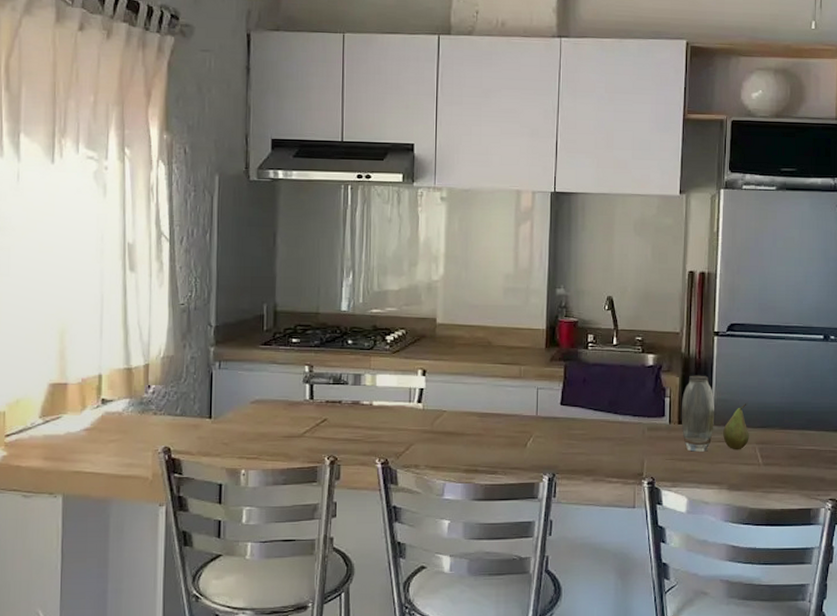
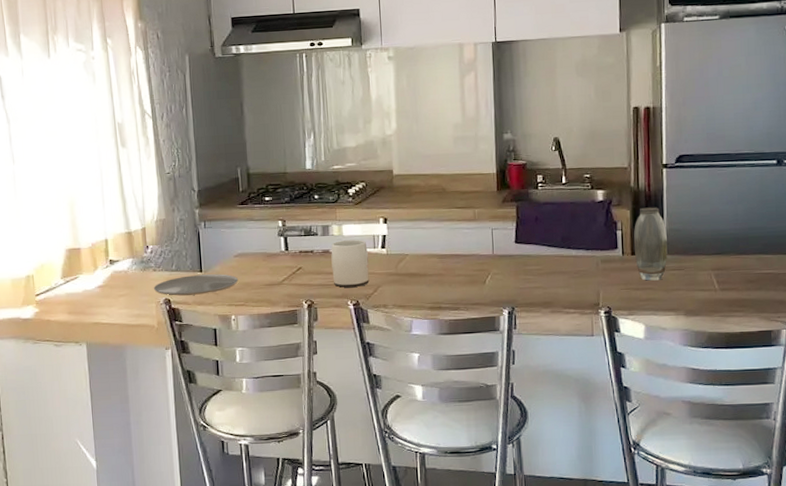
plate: none [151,422,253,444] -> present [153,274,239,296]
mug: none [361,391,403,444] -> present [331,239,370,288]
fruit: present [723,403,749,450] -> none [677,232,704,278]

